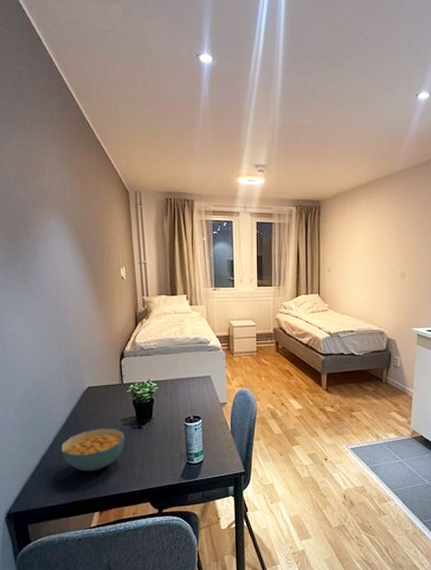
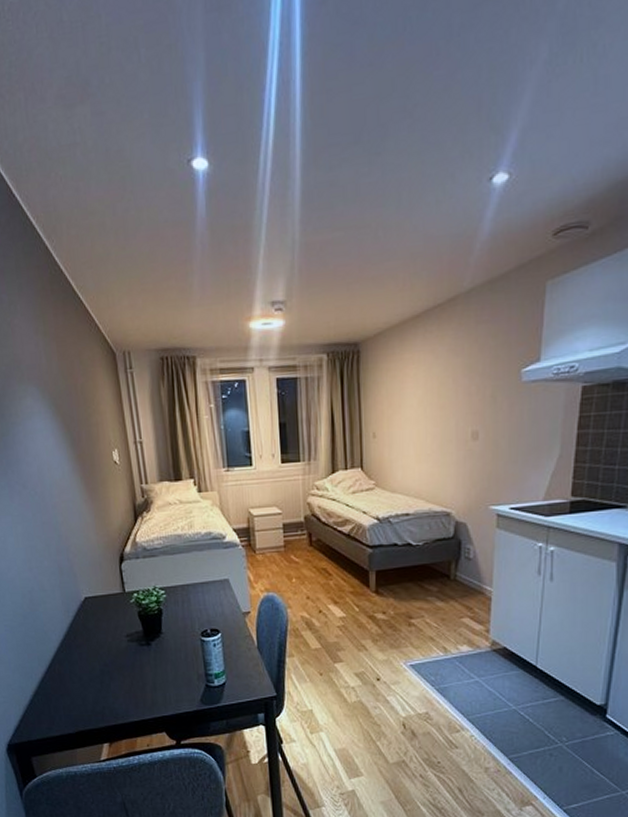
cereal bowl: present [61,429,125,471] -> none [60,646,132,696]

